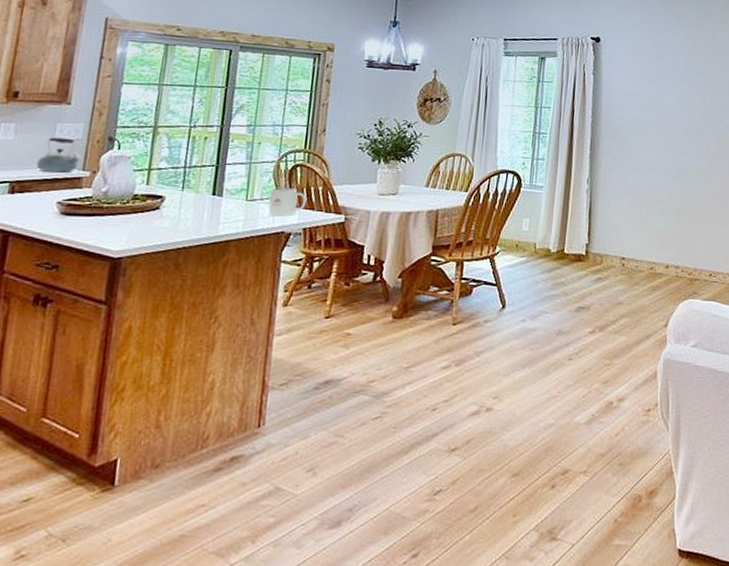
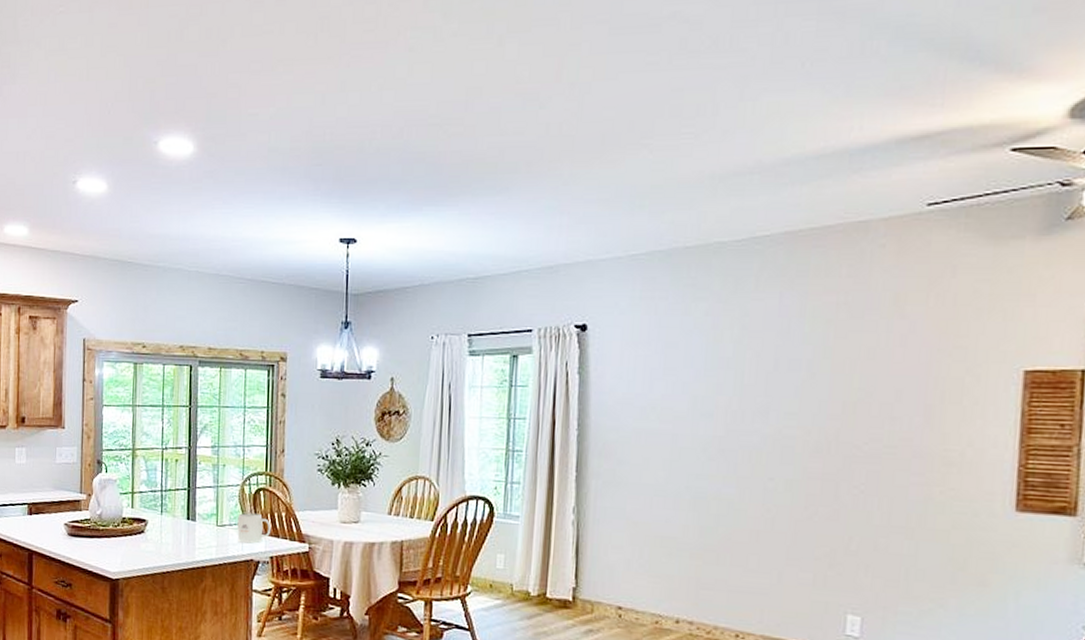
kettle: present [36,137,83,174] -> none [45,461,79,496]

